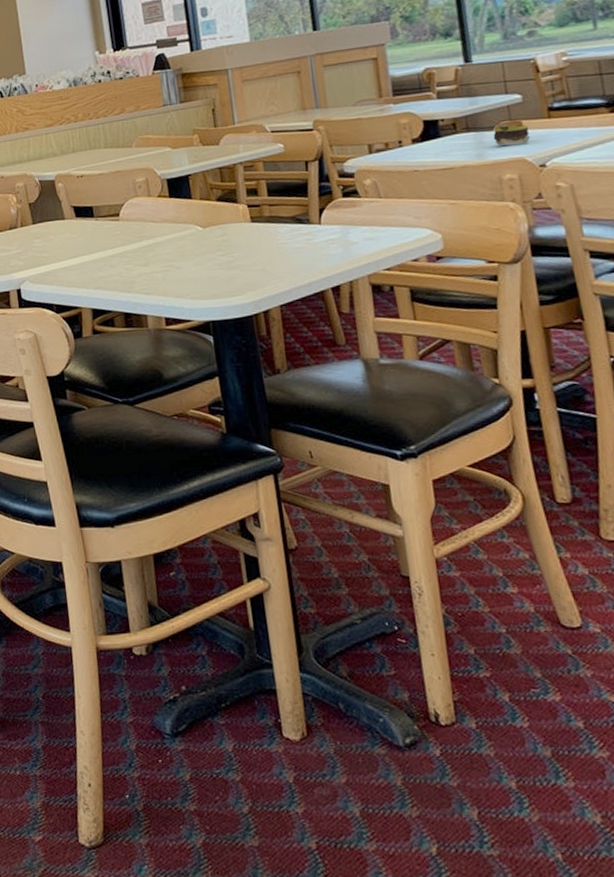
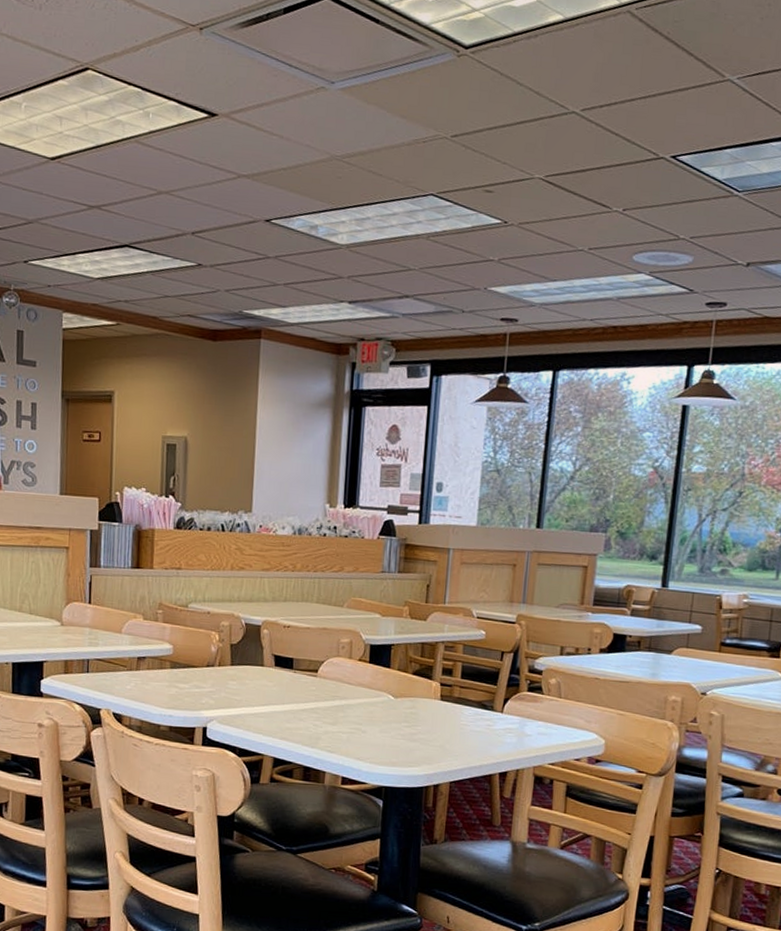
burger: present [493,120,531,146] -> none [669,648,701,672]

